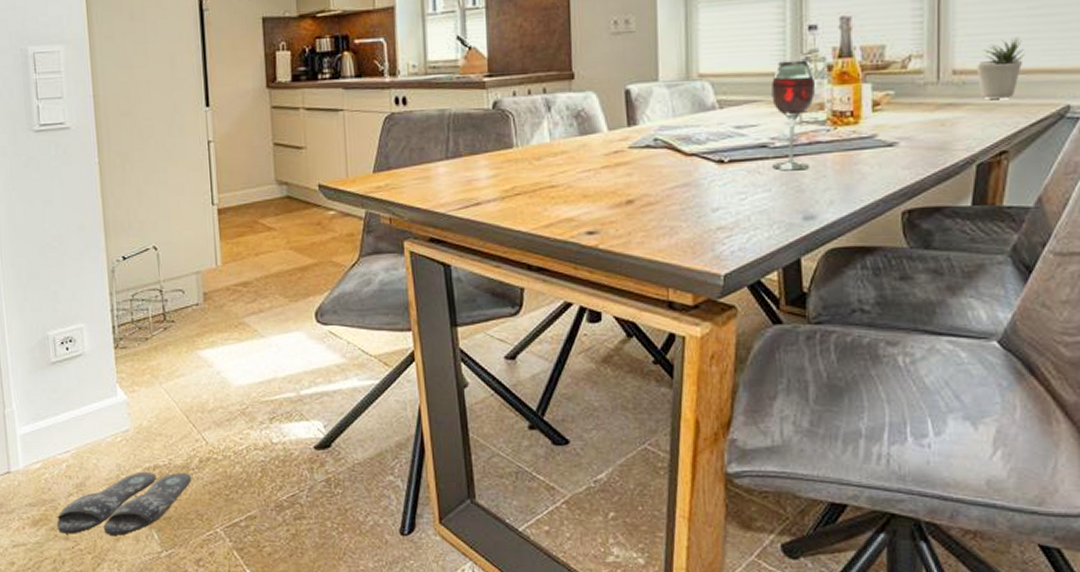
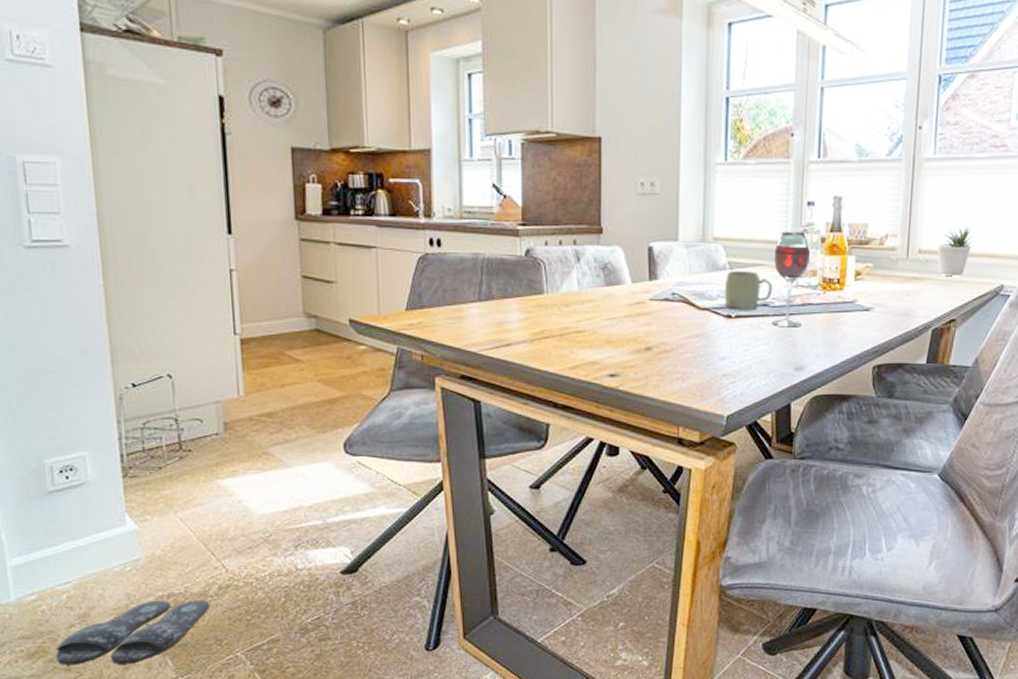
mug: none [714,109,772,156] -> present [724,271,773,312]

